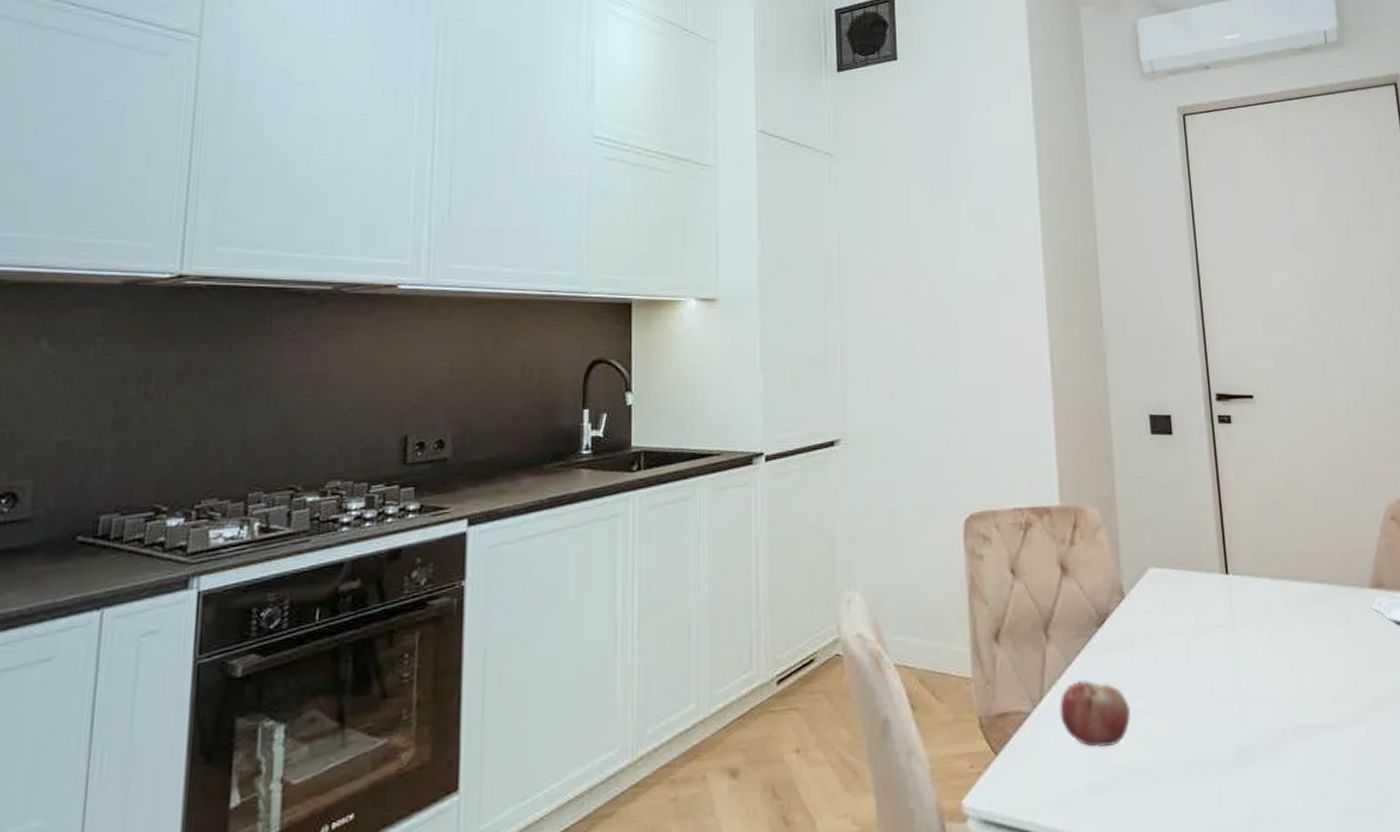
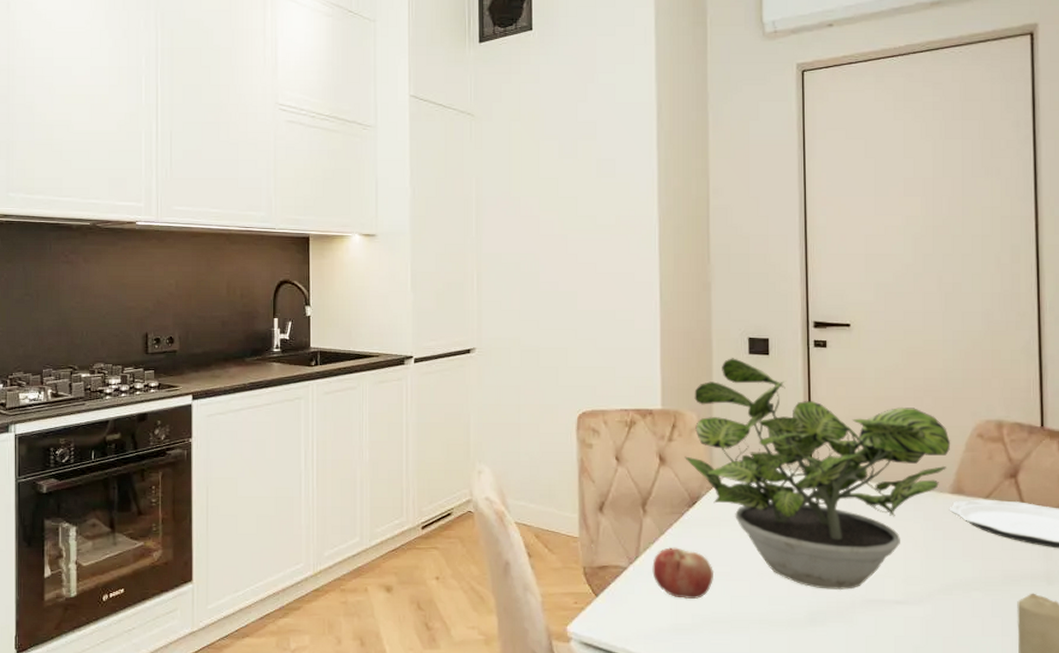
potted plant: none [1089,439,1366,718] -> present [685,358,951,590]

